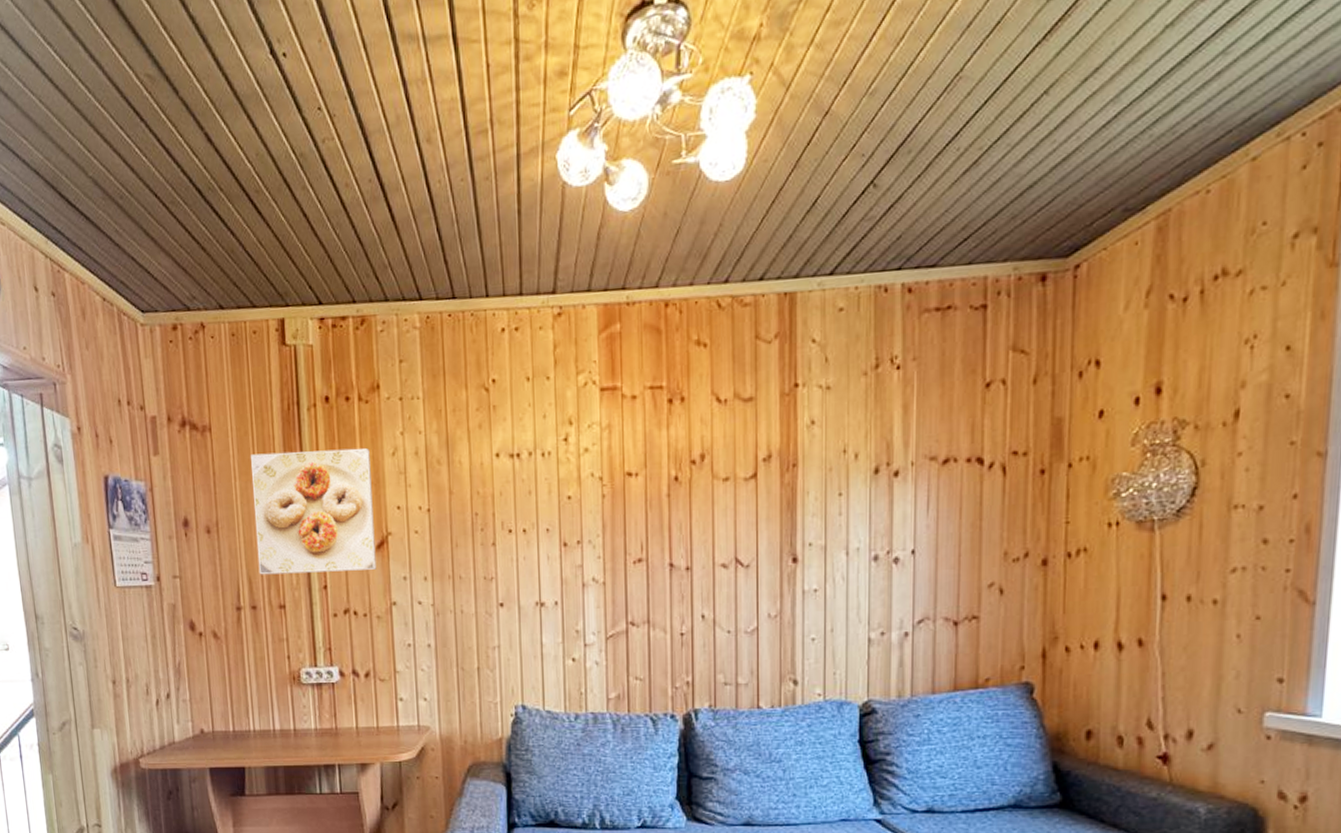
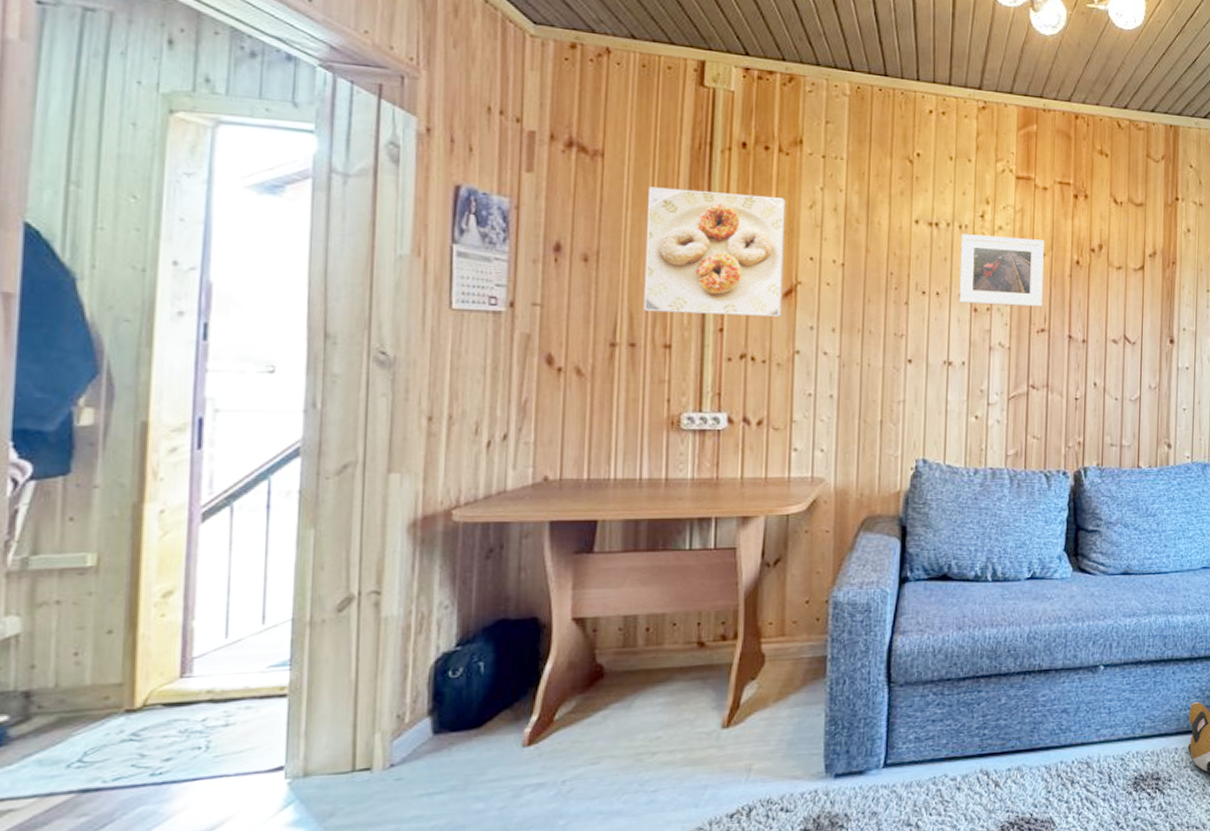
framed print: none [544,457,638,539] -> present [959,234,1044,307]

